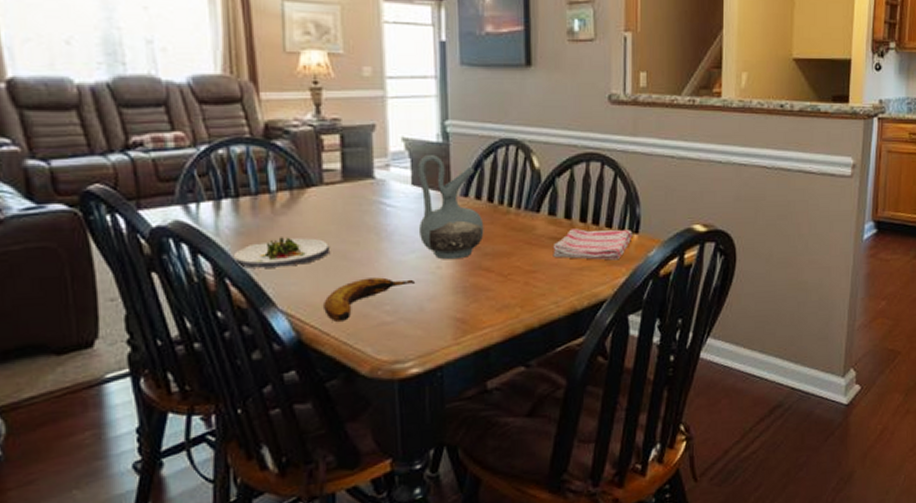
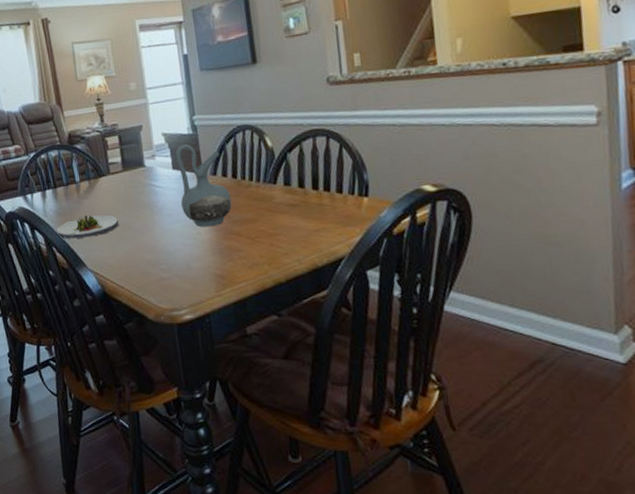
banana: present [324,277,416,322] -> none [118,243,183,278]
dish towel: present [553,229,633,261] -> none [290,194,363,222]

